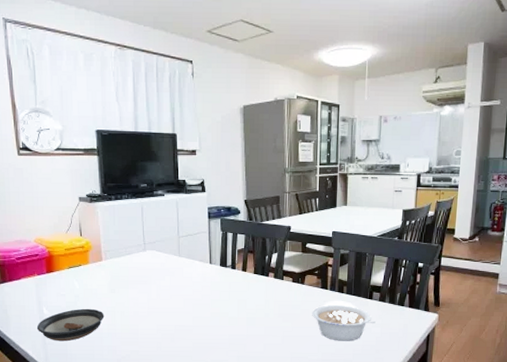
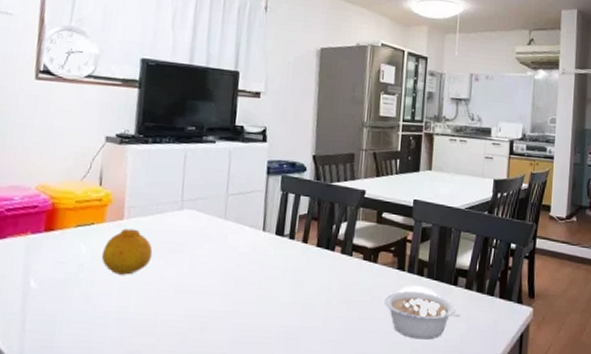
saucer: present [36,308,105,342] -> none [15,282,115,328]
fruit: none [90,267,128,302] -> present [101,228,153,275]

